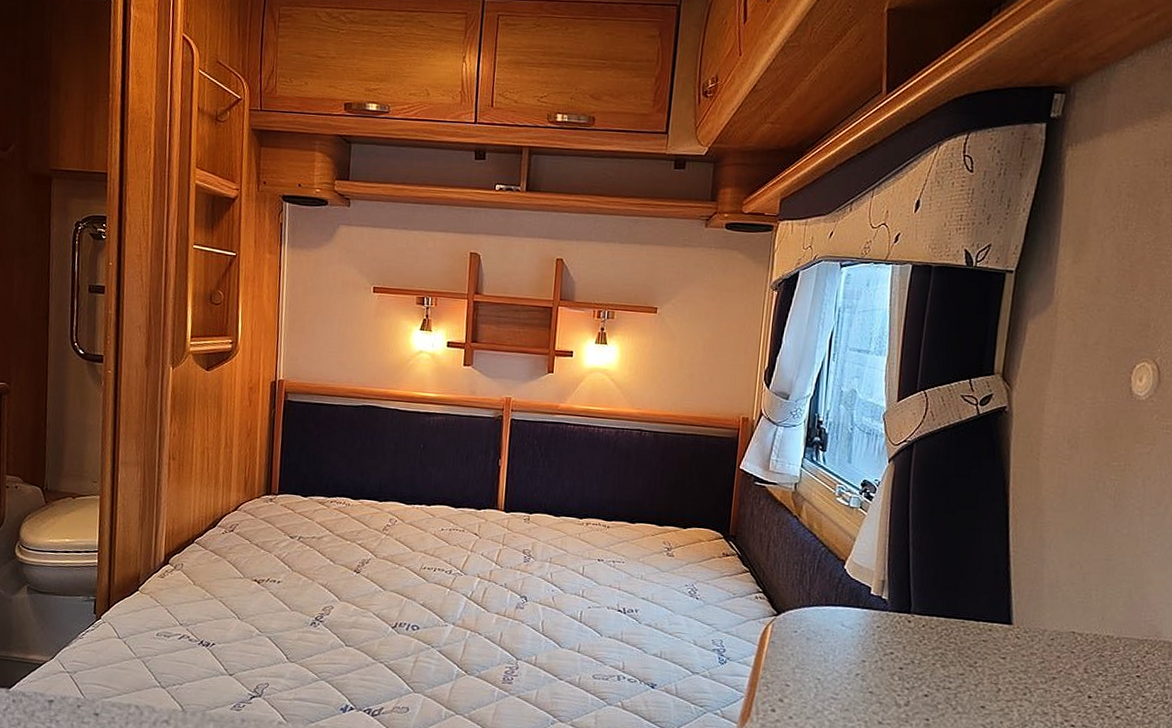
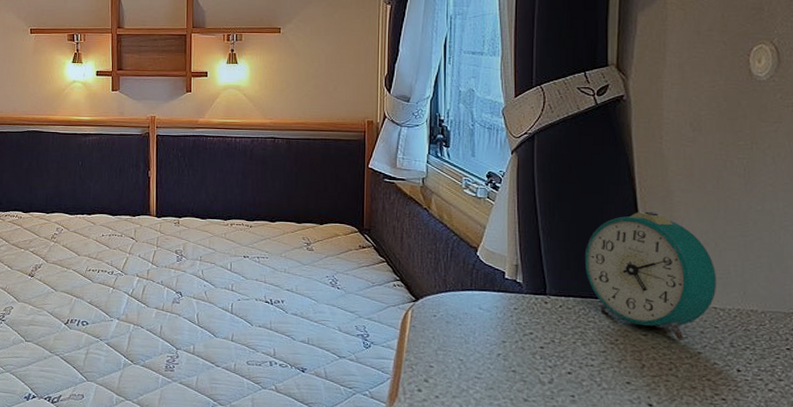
alarm clock: none [951,530,1079,666] -> present [584,211,717,341]

